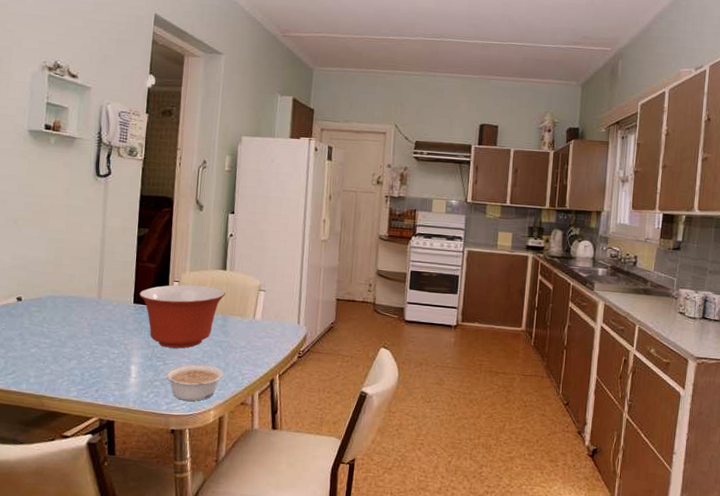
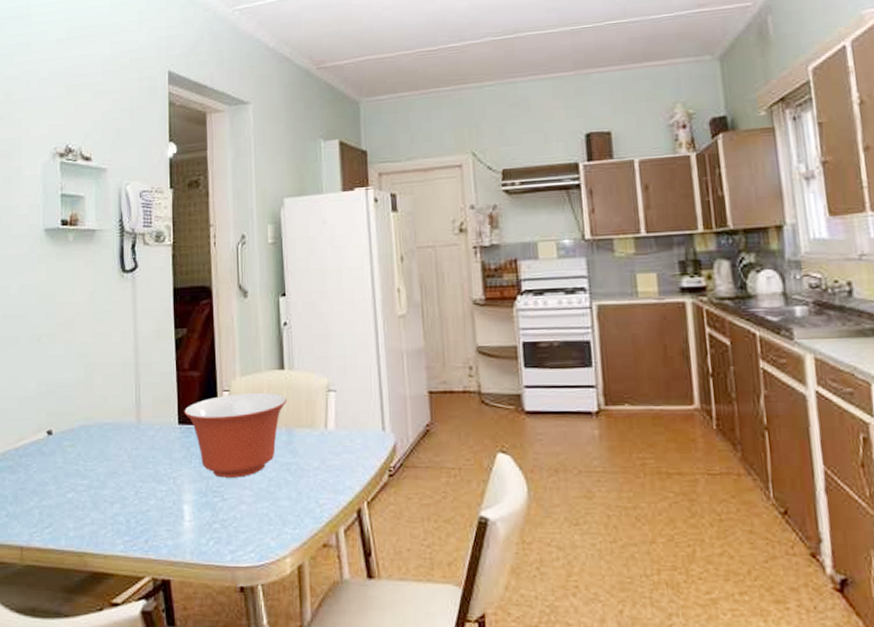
legume: present [165,364,224,401] -> none [225,496,297,546]

